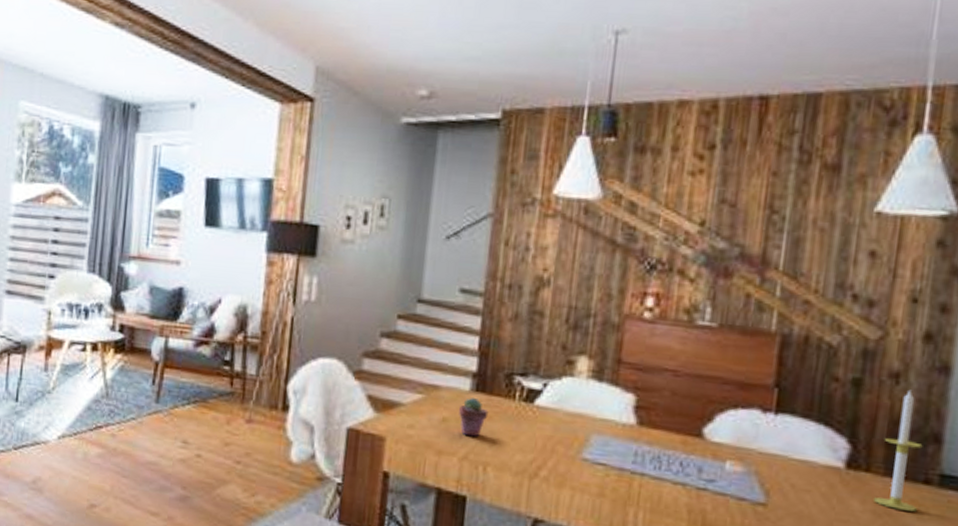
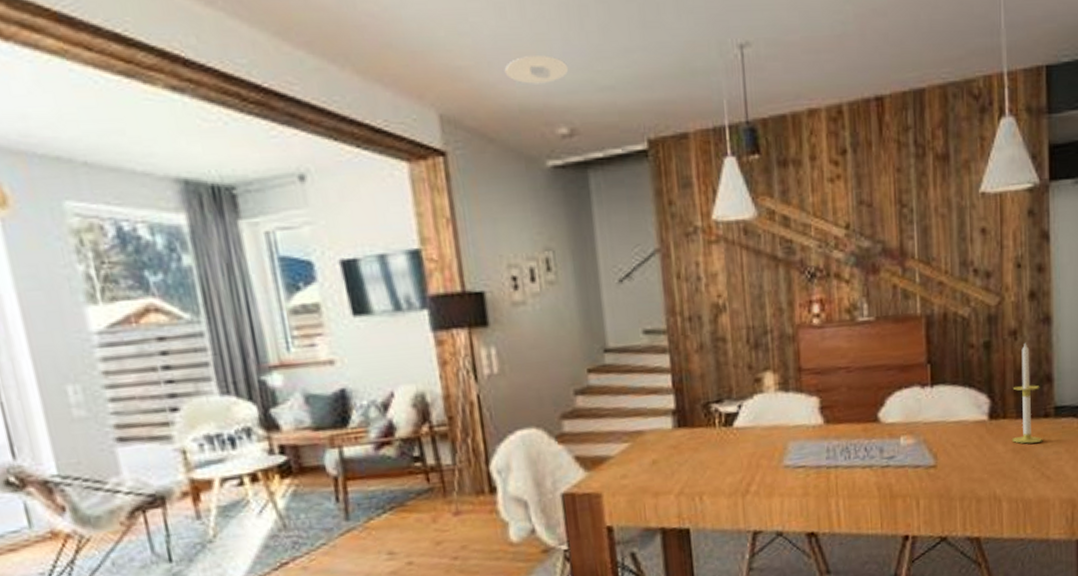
recessed light: none [381,24,440,49] -> present [504,55,569,84]
potted succulent: present [459,397,489,437] -> none [666,433,695,472]

